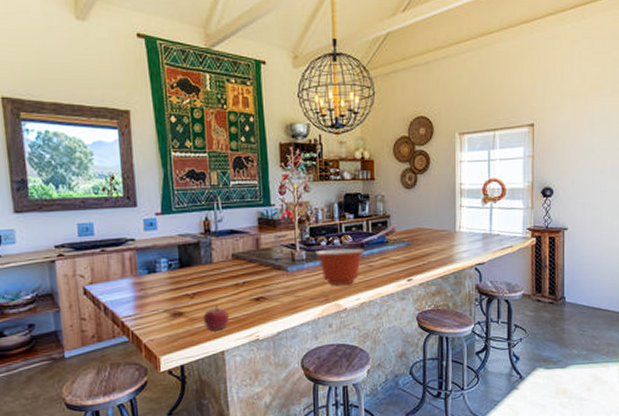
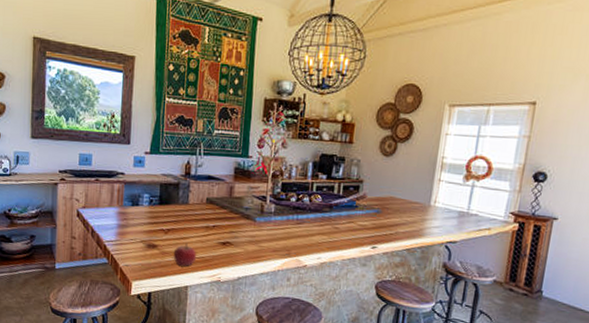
mixing bowl: present [315,248,365,285] -> none [283,205,333,243]

